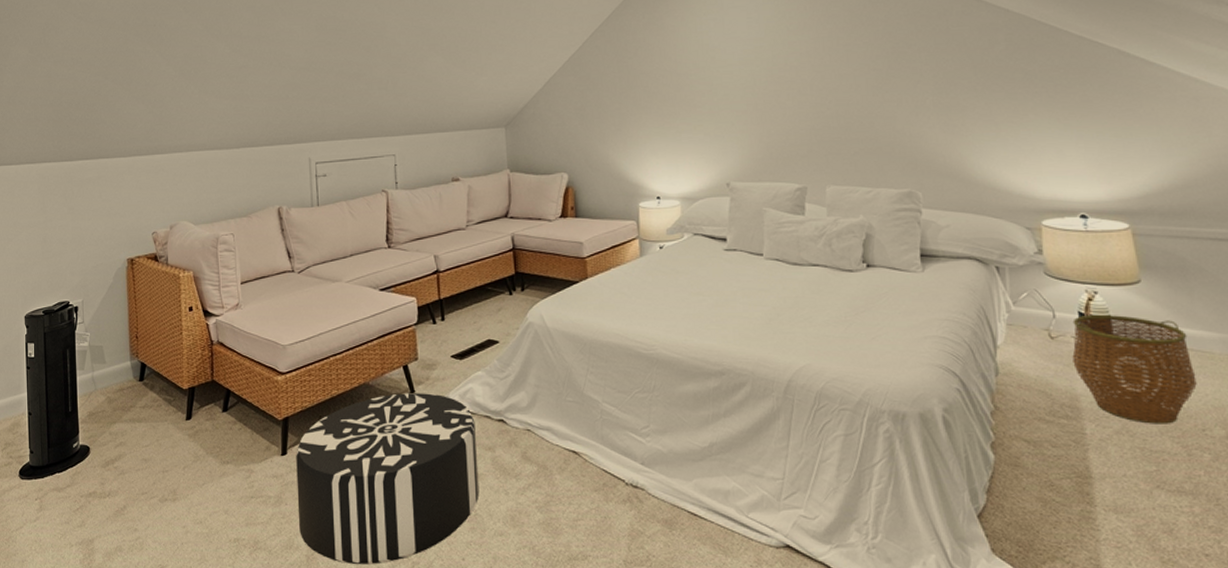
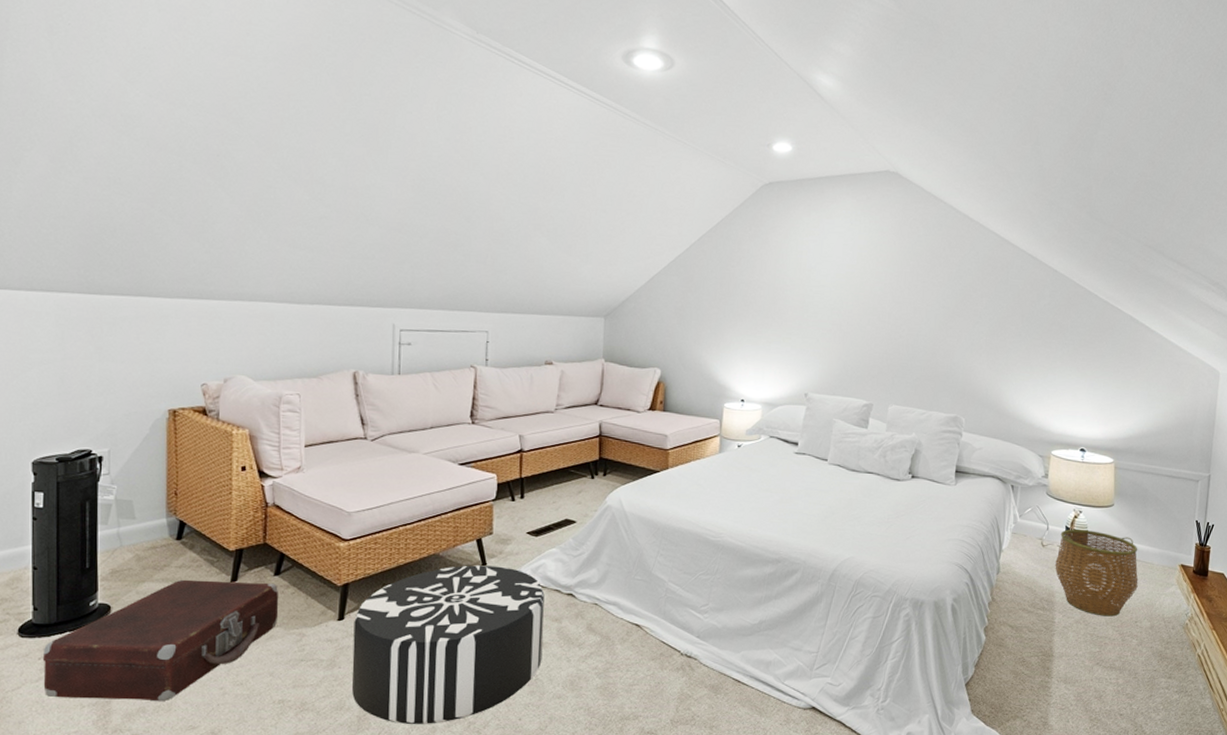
suitcase: none [38,419,229,540] -> present [42,579,279,701]

